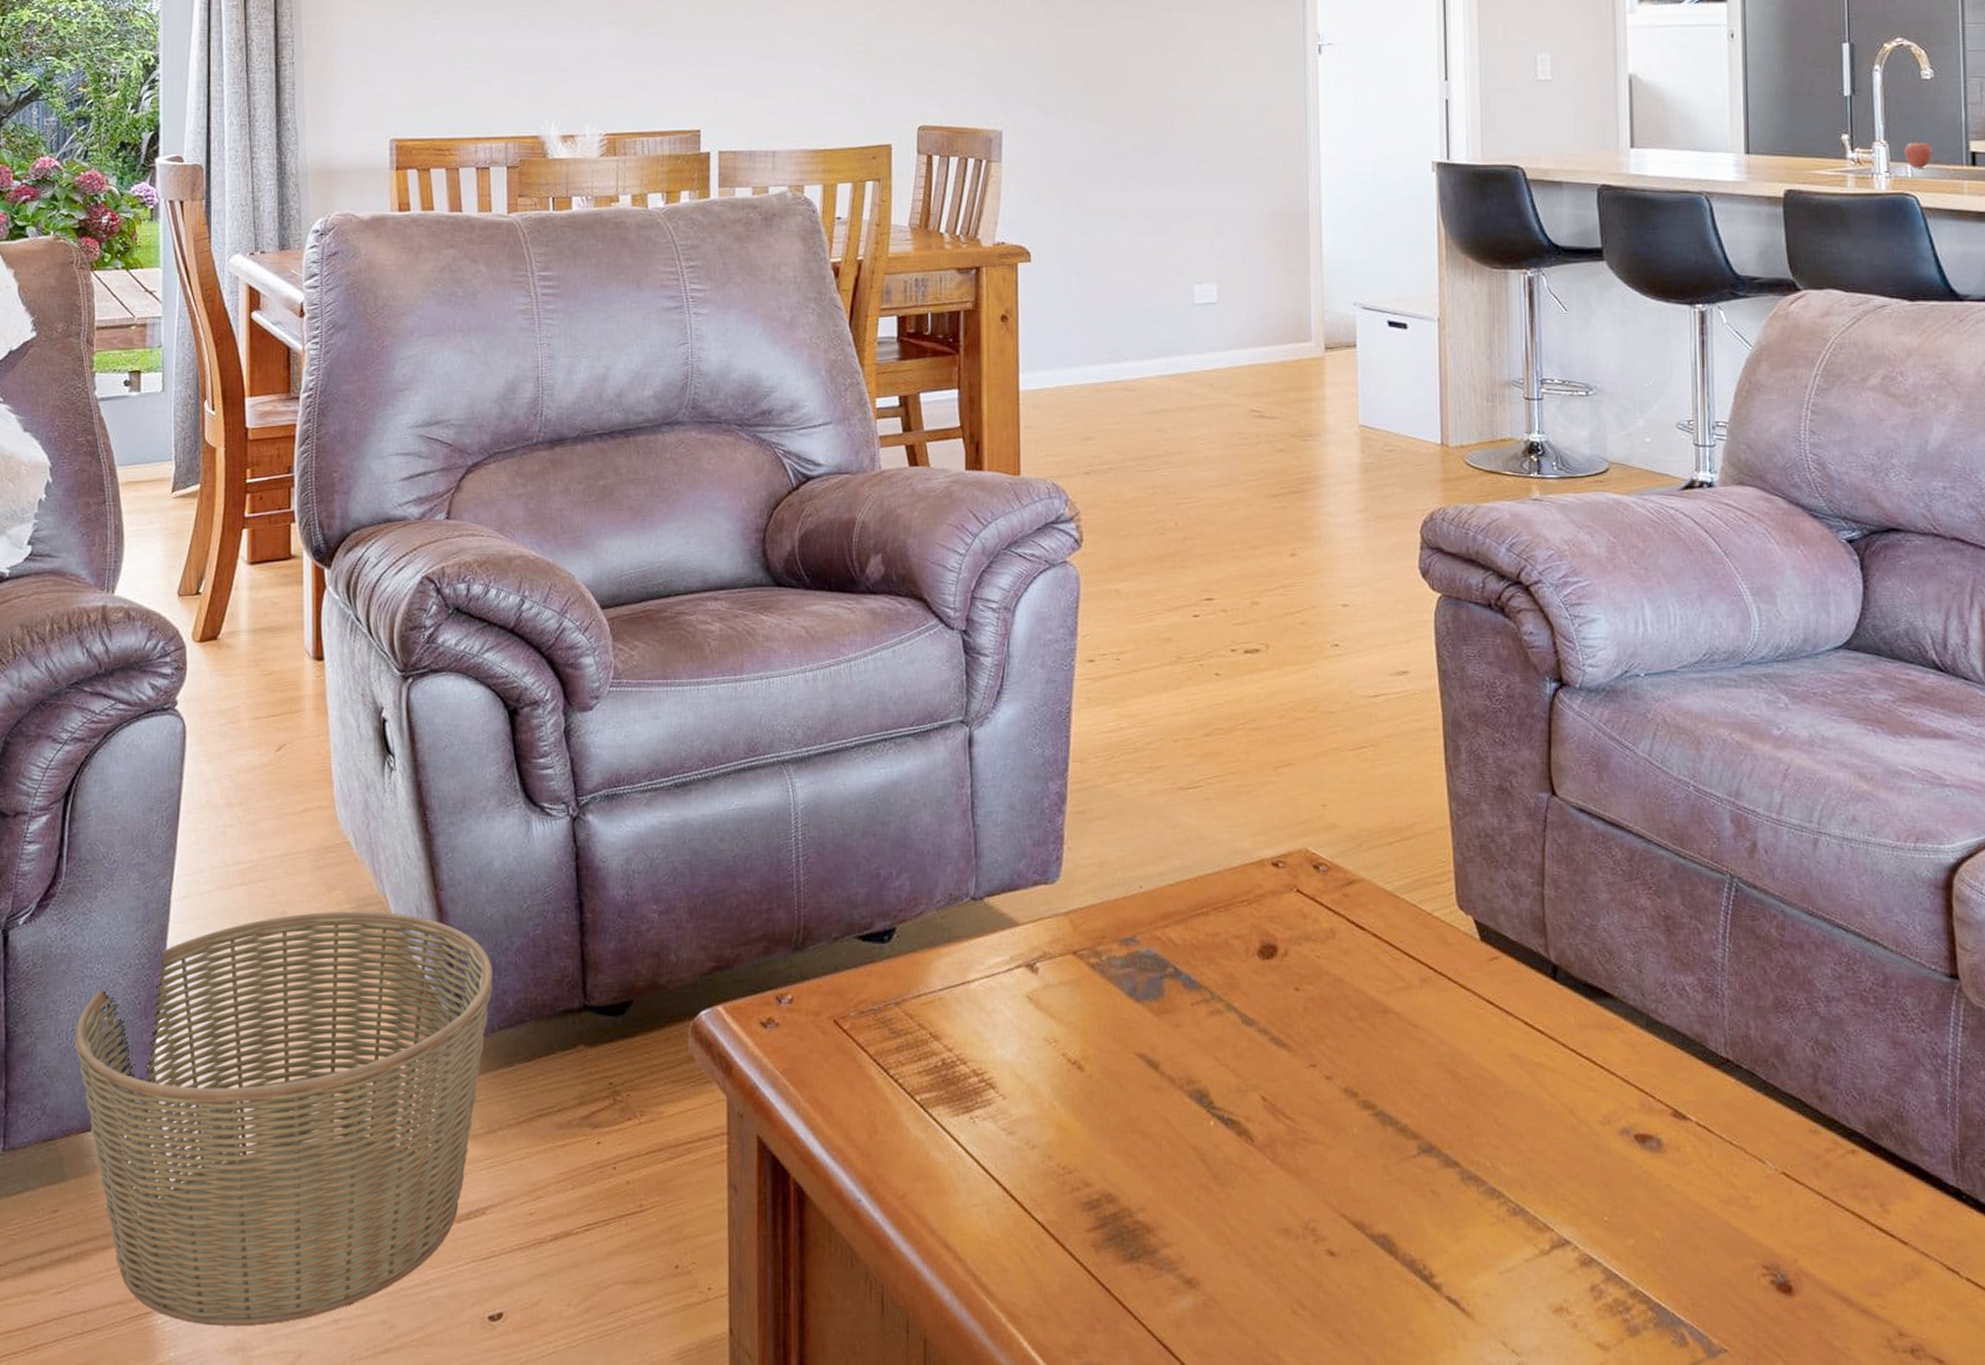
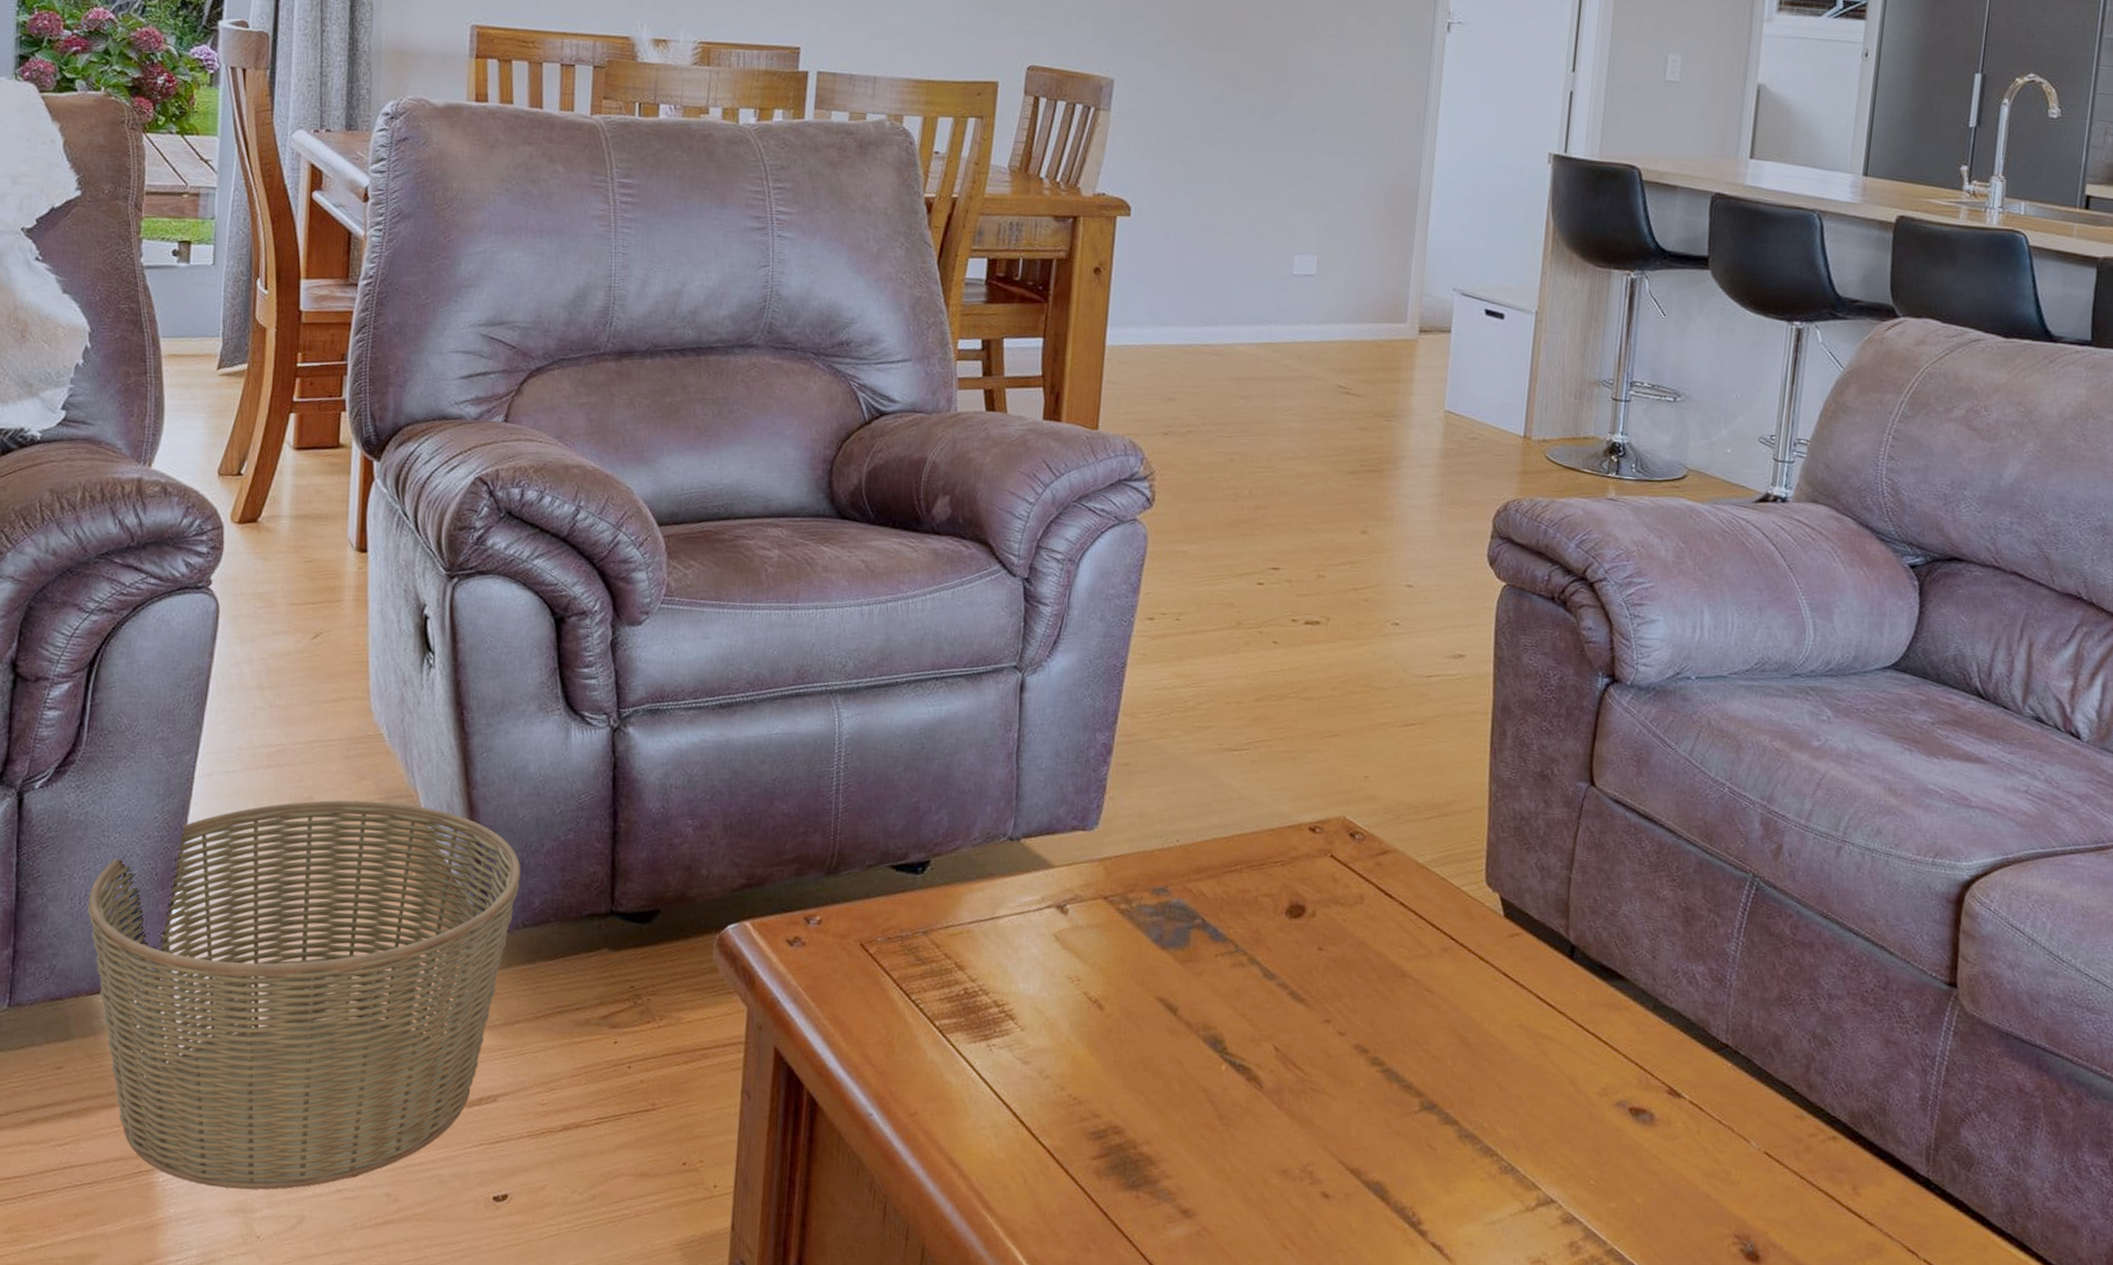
fruit: present [1905,136,1933,168] -> none [2020,174,2049,207]

